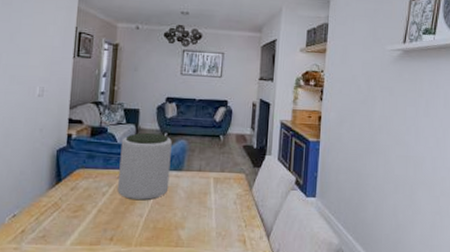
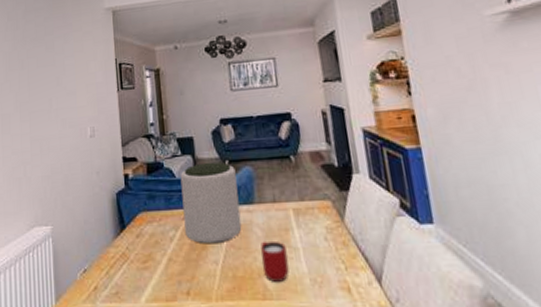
mug: none [180,201,202,234] -> present [260,241,289,282]

